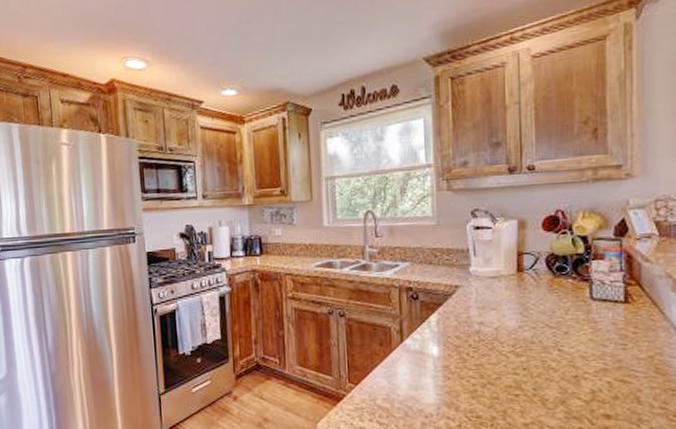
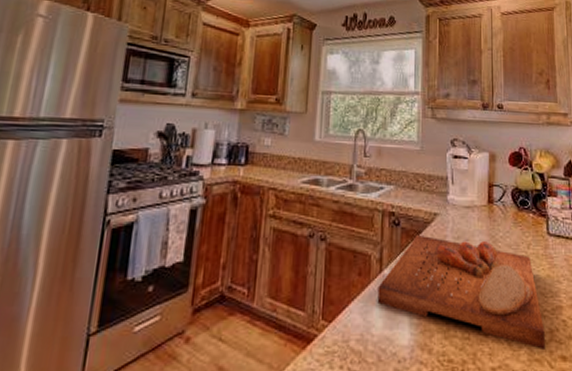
cutting board: none [400,306,585,408] -> present [377,234,545,350]

